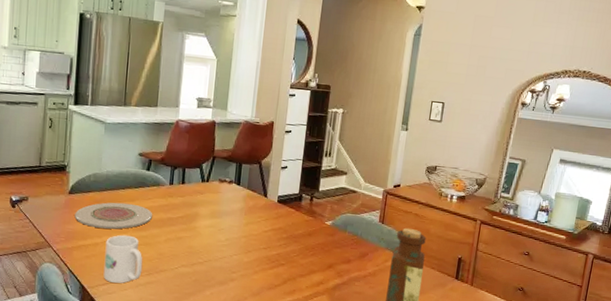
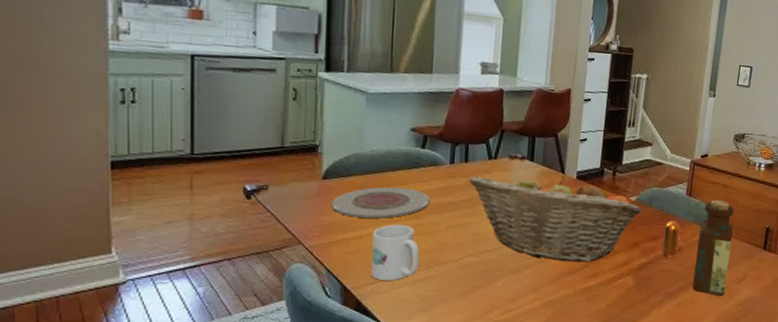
fruit basket: none [185,196,337,279] -> present [469,175,642,262]
pepper shaker: none [355,245,375,281] -> present [662,221,683,258]

